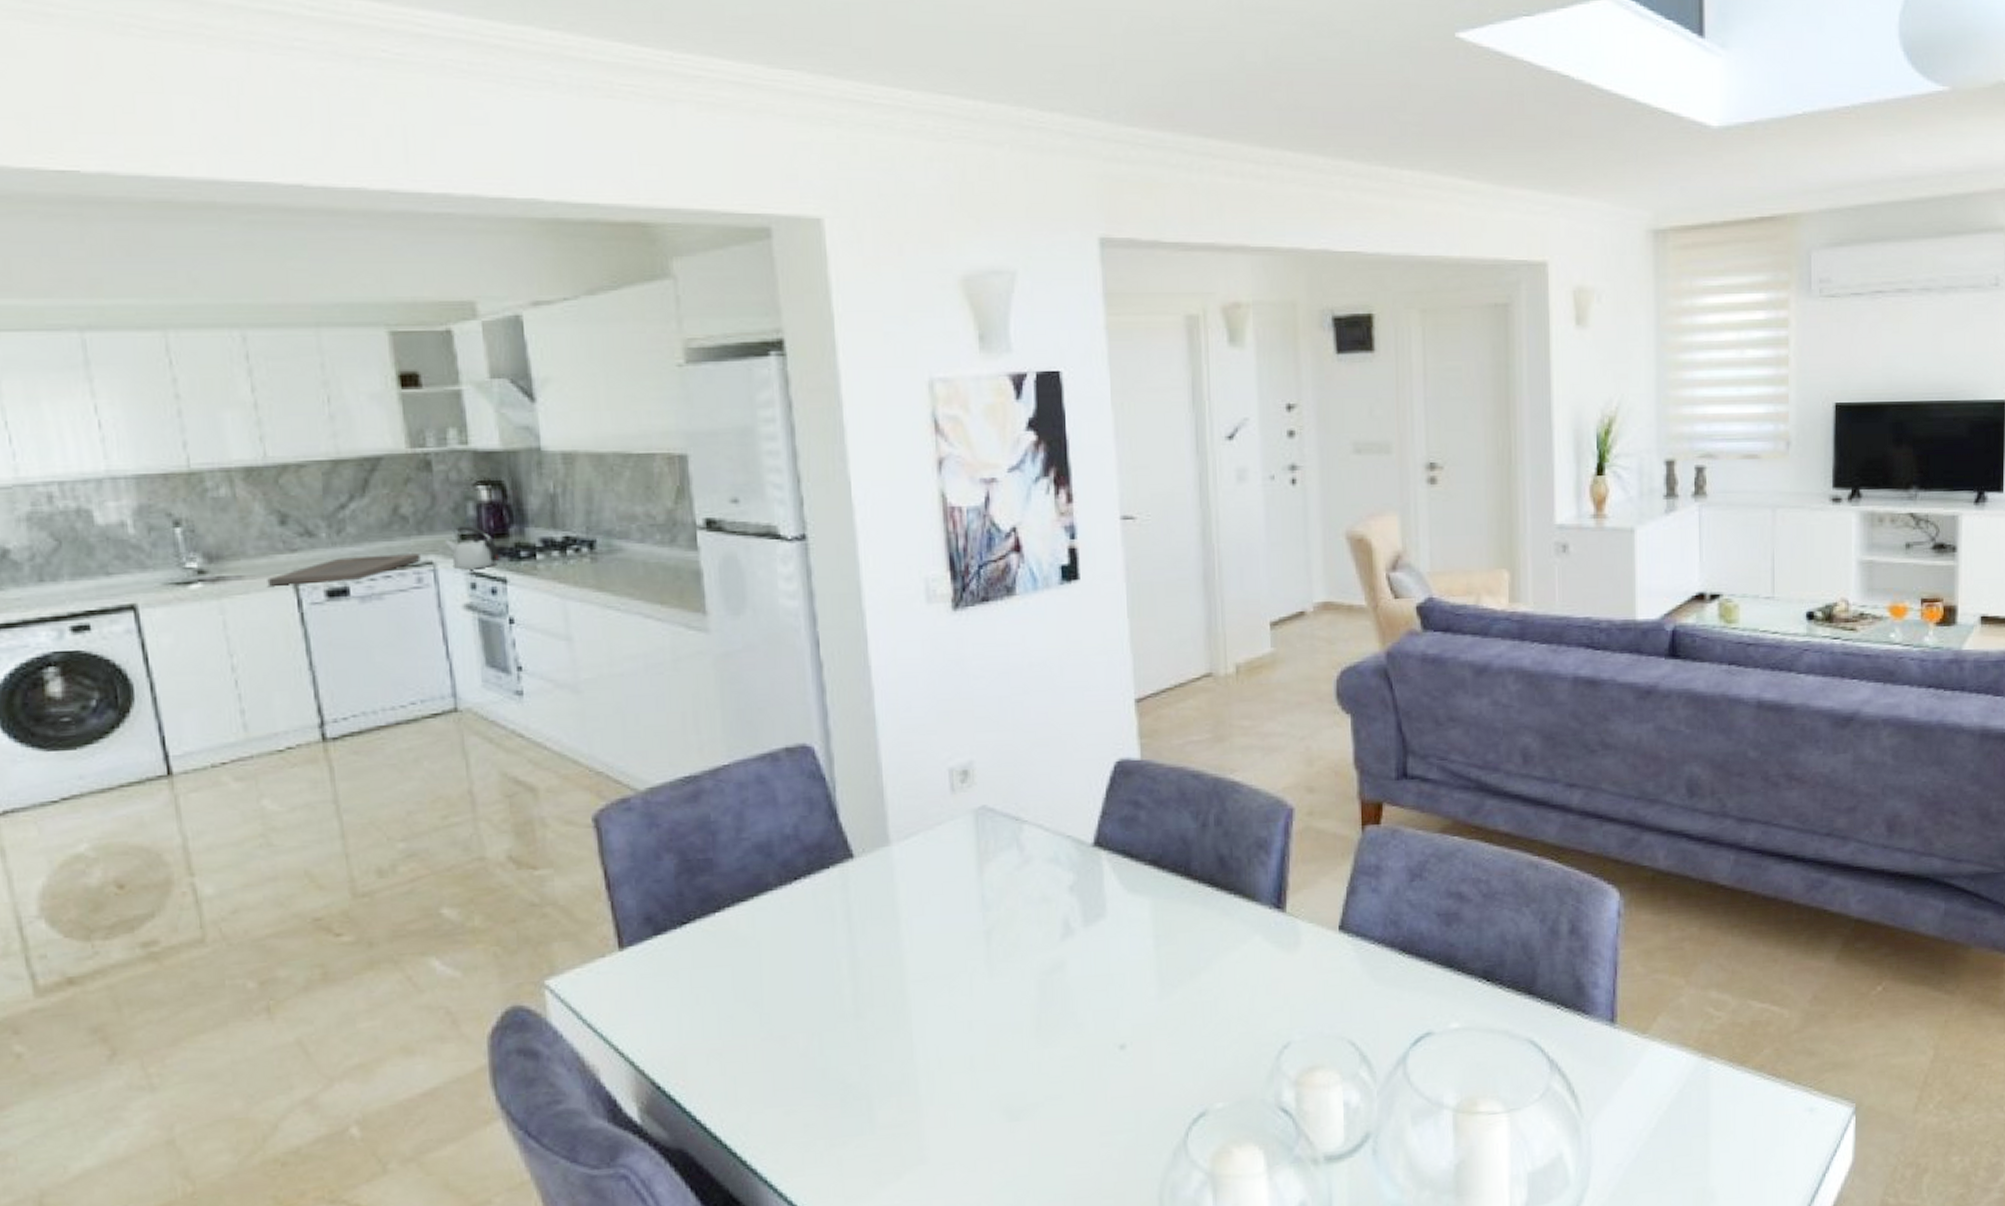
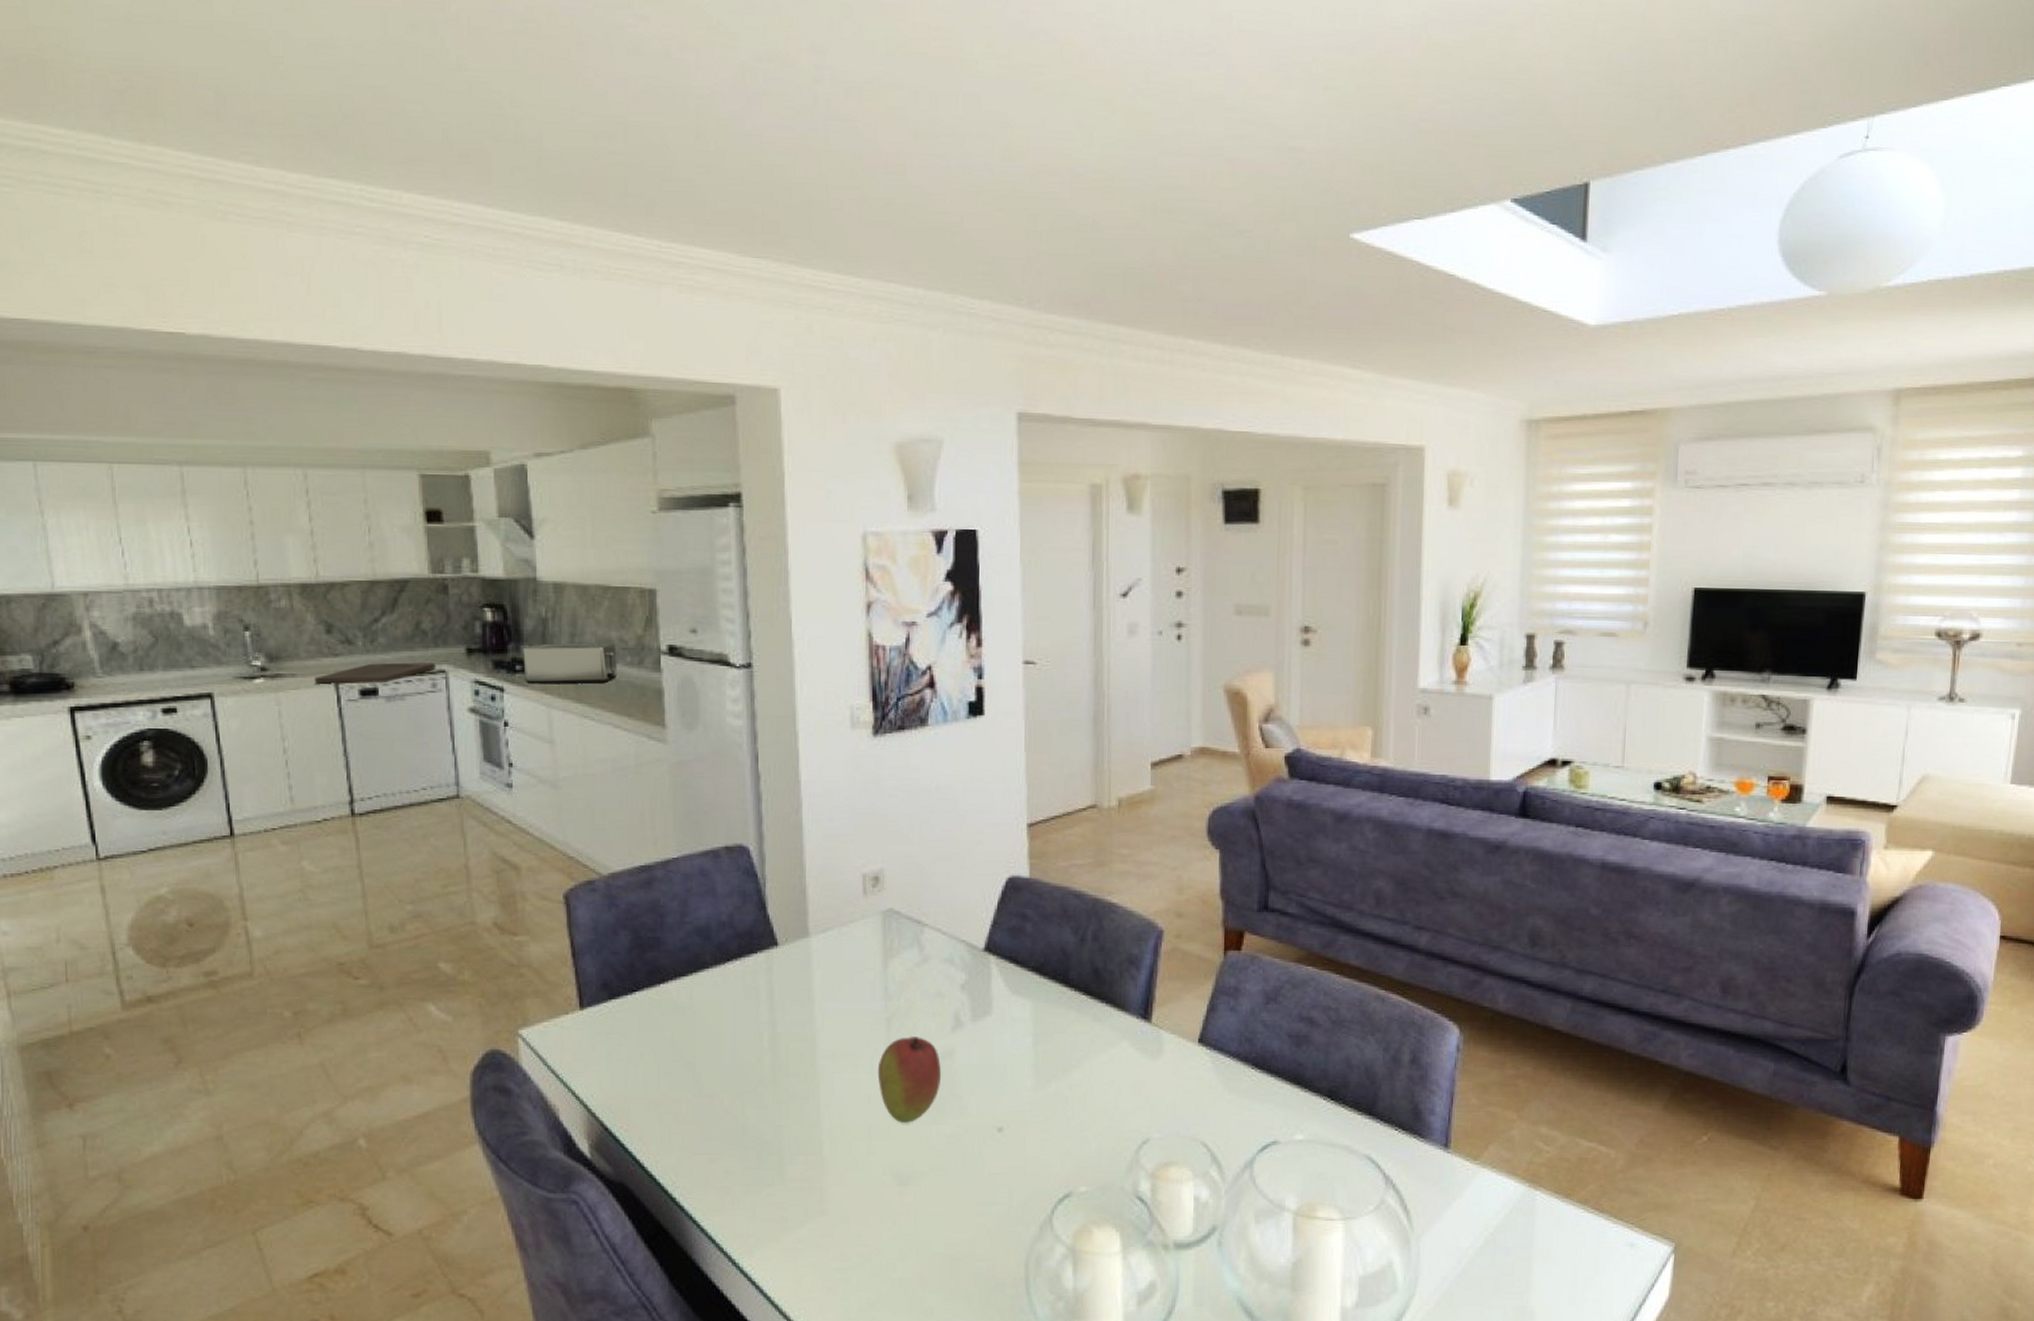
kettle: present [444,526,499,571] -> none [455,642,498,680]
toaster: none [526,520,646,572] -> present [522,643,618,684]
fruit: none [977,949,1053,1049] -> present [877,1037,942,1123]

